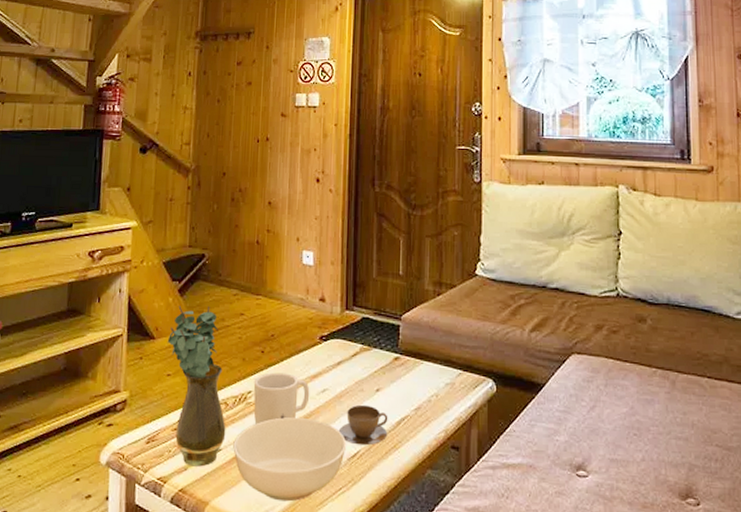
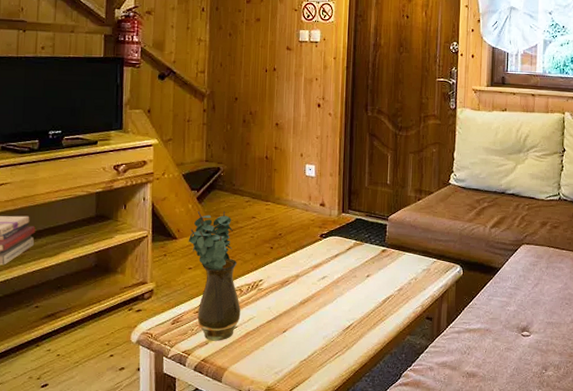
bowl: present [233,417,347,502] -> none [247,299,343,365]
mug: present [253,372,310,425] -> none [264,264,312,306]
teacup: present [338,404,388,446] -> none [335,288,376,319]

